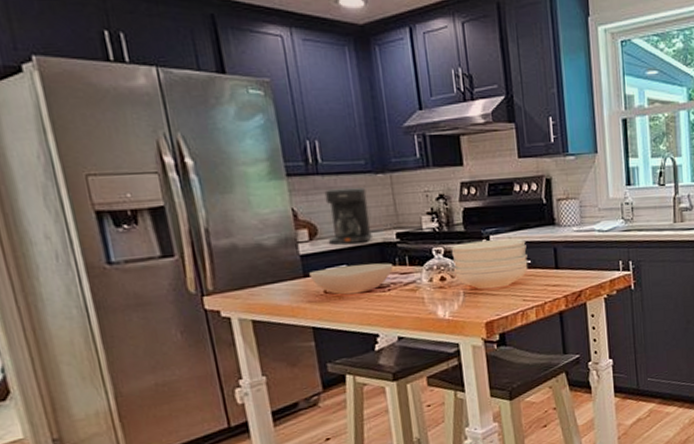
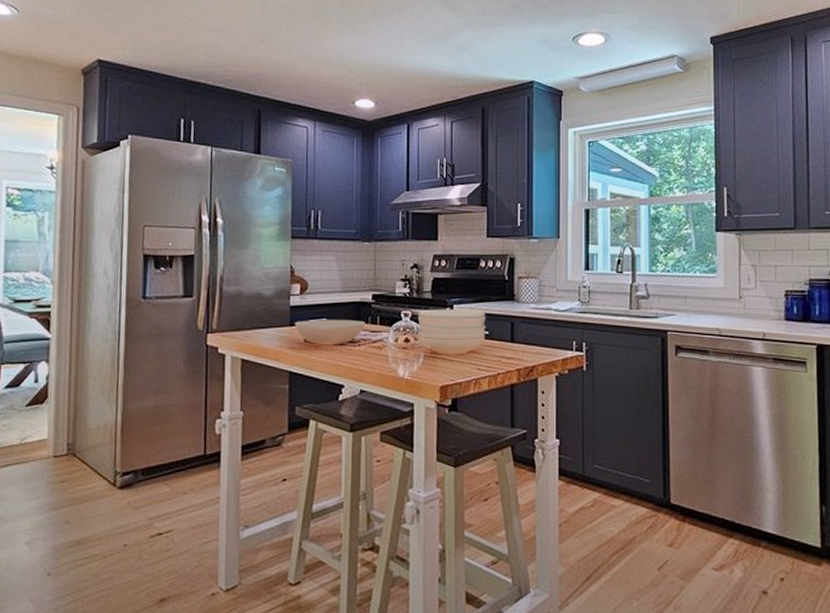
coffee maker: present [324,188,372,245] -> none [315,252,353,300]

